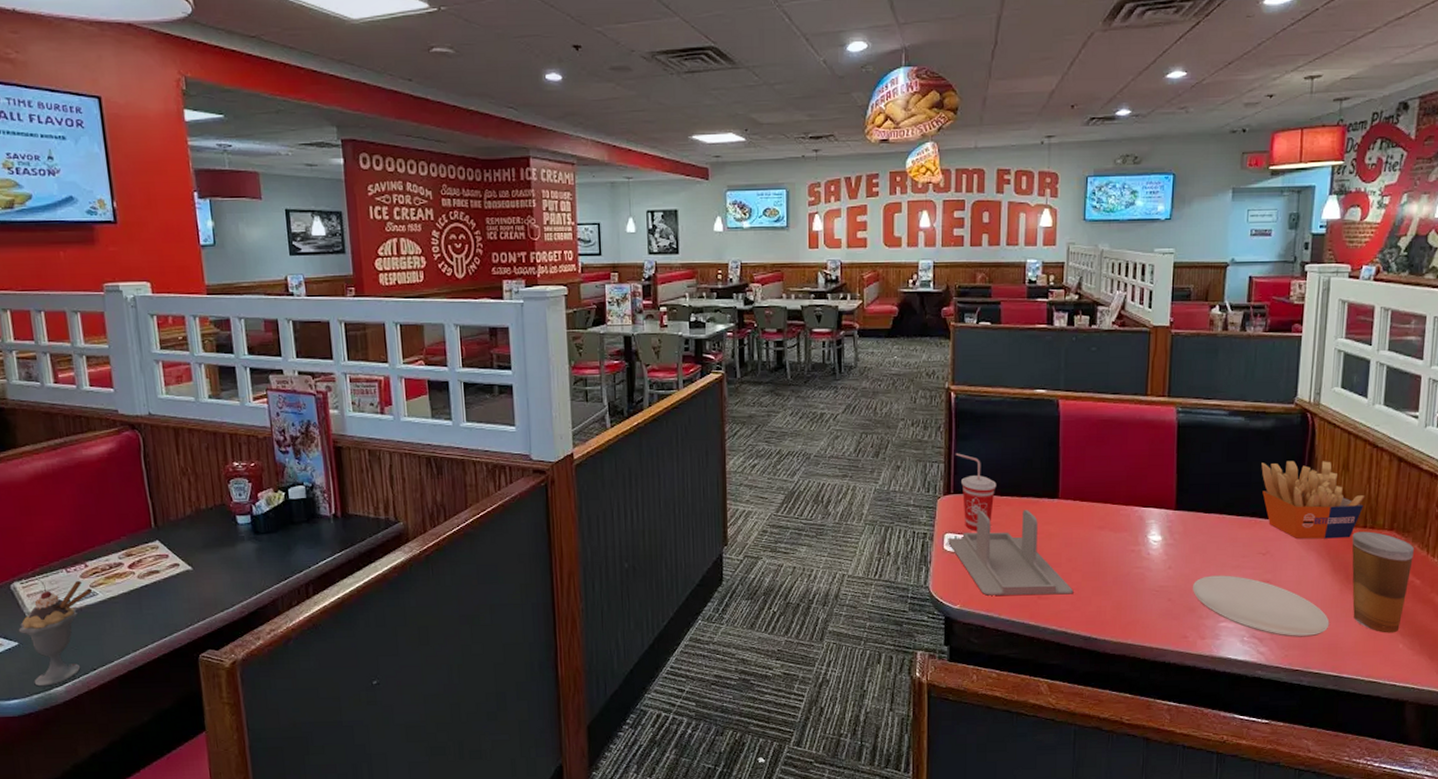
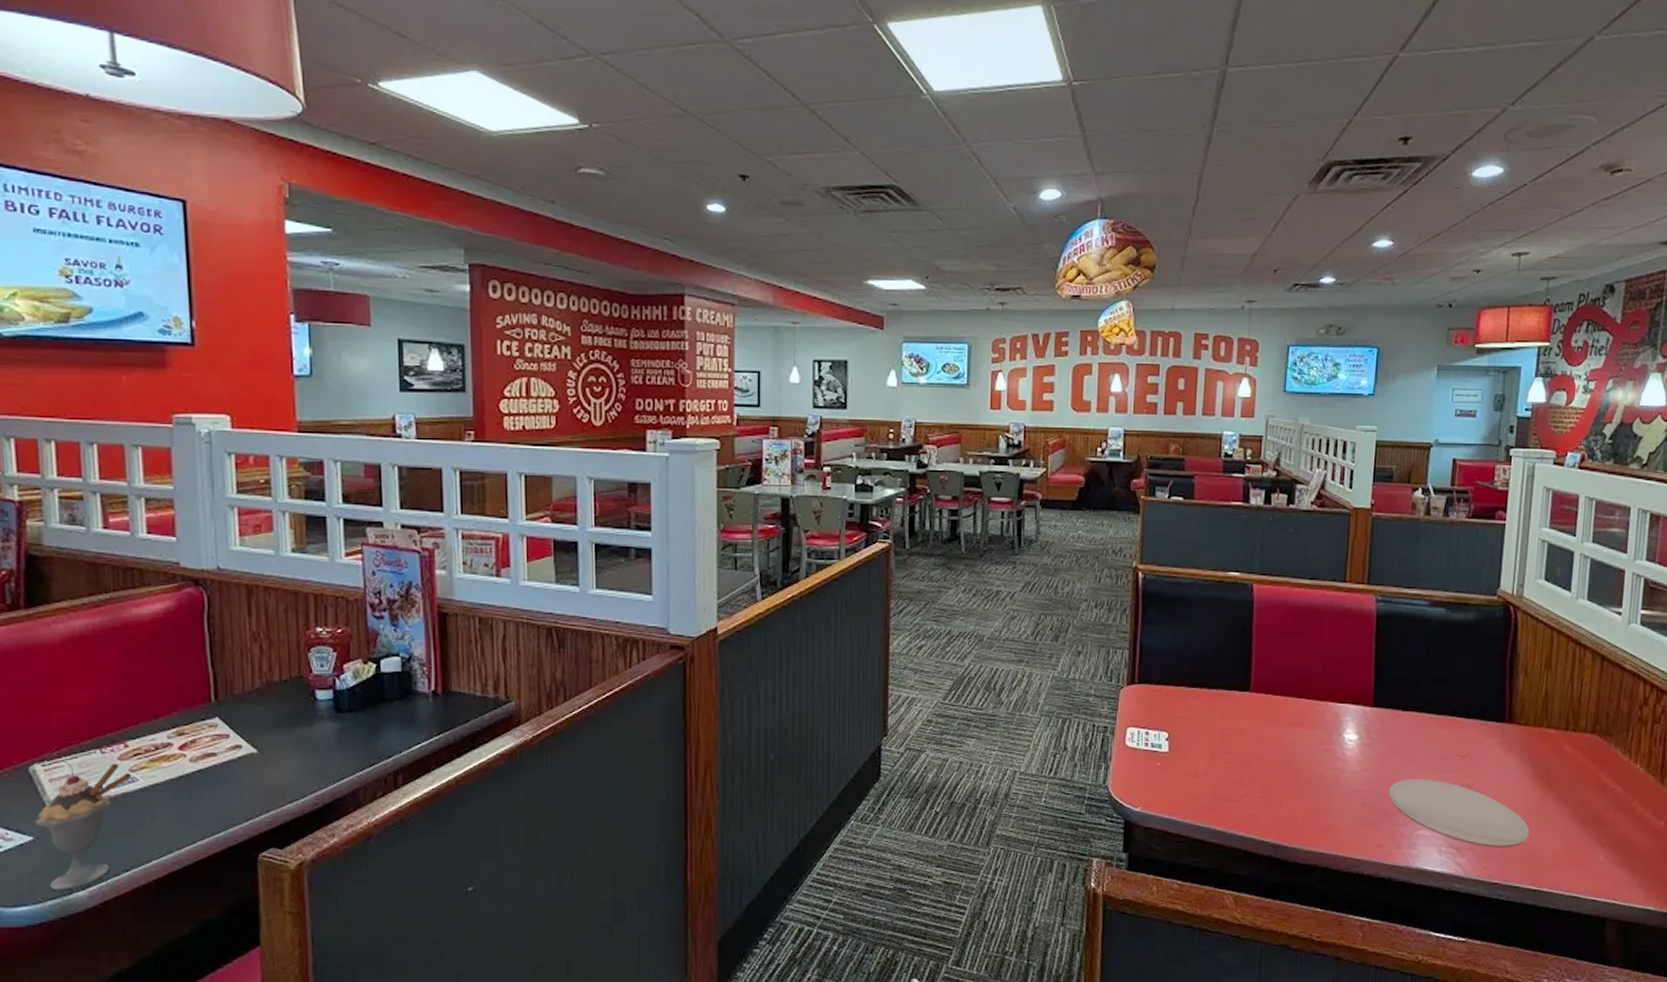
napkin holder: present [948,510,1074,596] -> none [1130,702,1264,798]
beverage cup: present [955,453,997,530] -> none [1141,639,1185,724]
french fries: present [1261,460,1366,539] -> none [1462,656,1568,741]
beverage cup: present [1352,531,1414,633] -> none [1553,734,1616,844]

